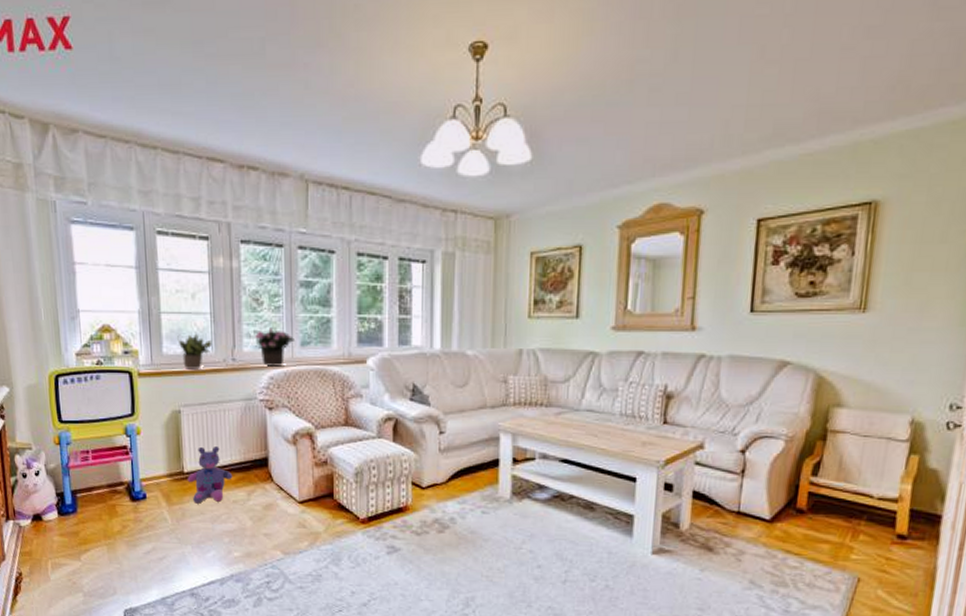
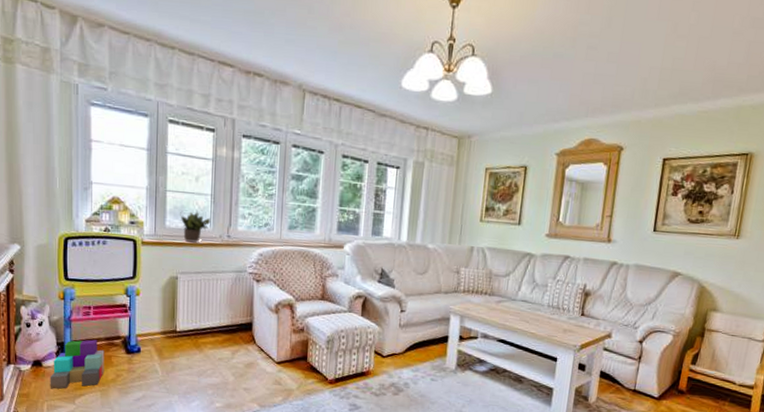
toy blocks: none [51,487,109,546] -> present [50,339,105,390]
toy: present [187,446,233,504] -> none [179,309,220,359]
potted flower: present [254,328,294,367] -> none [248,212,283,246]

